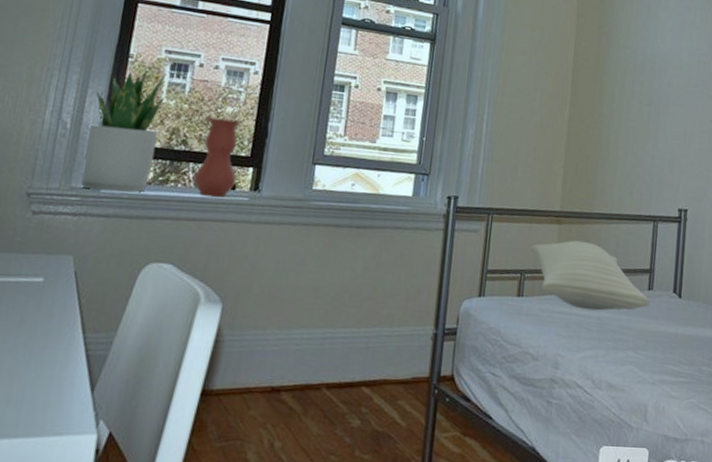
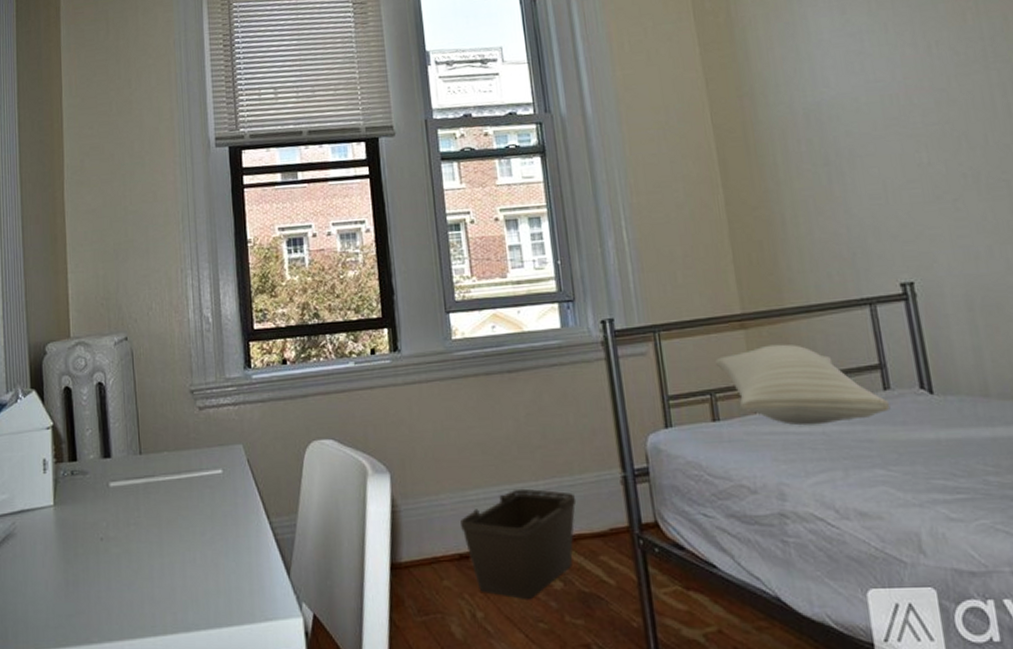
planter: present [81,68,167,193] -> none [227,249,293,378]
vase: present [193,117,241,198] -> none [331,282,374,367]
bicycle basket: none [279,333,390,433] -> present [460,488,577,599]

